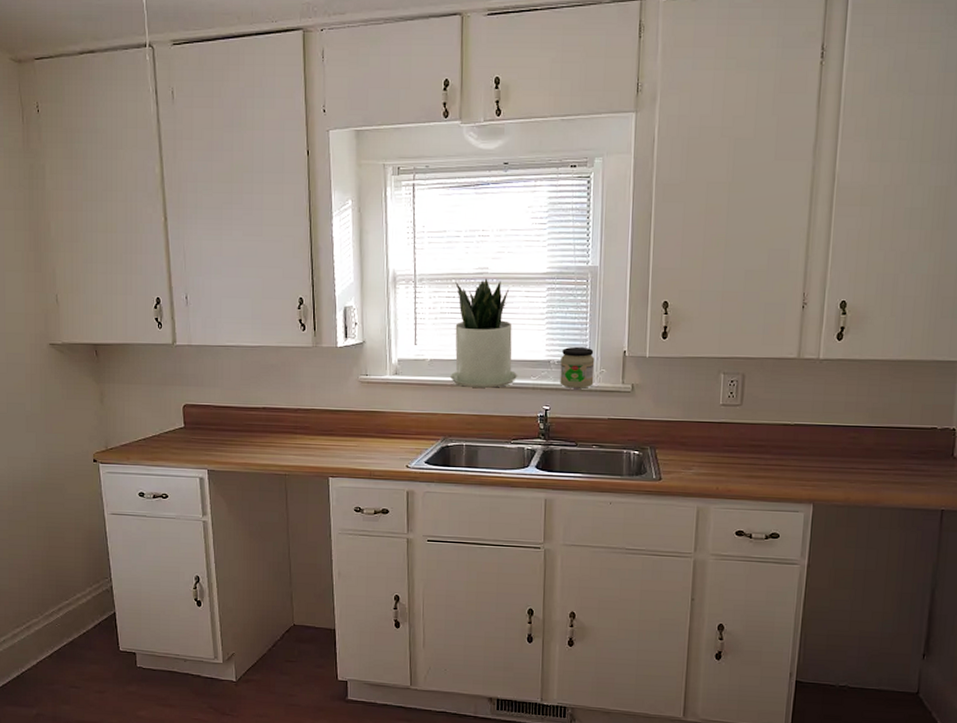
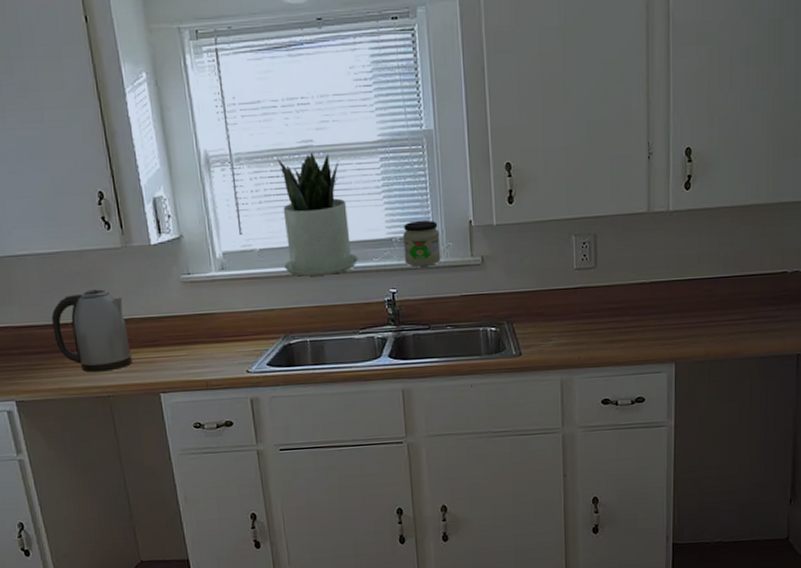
kettle: none [246,381,309,453] -> present [51,289,133,373]

